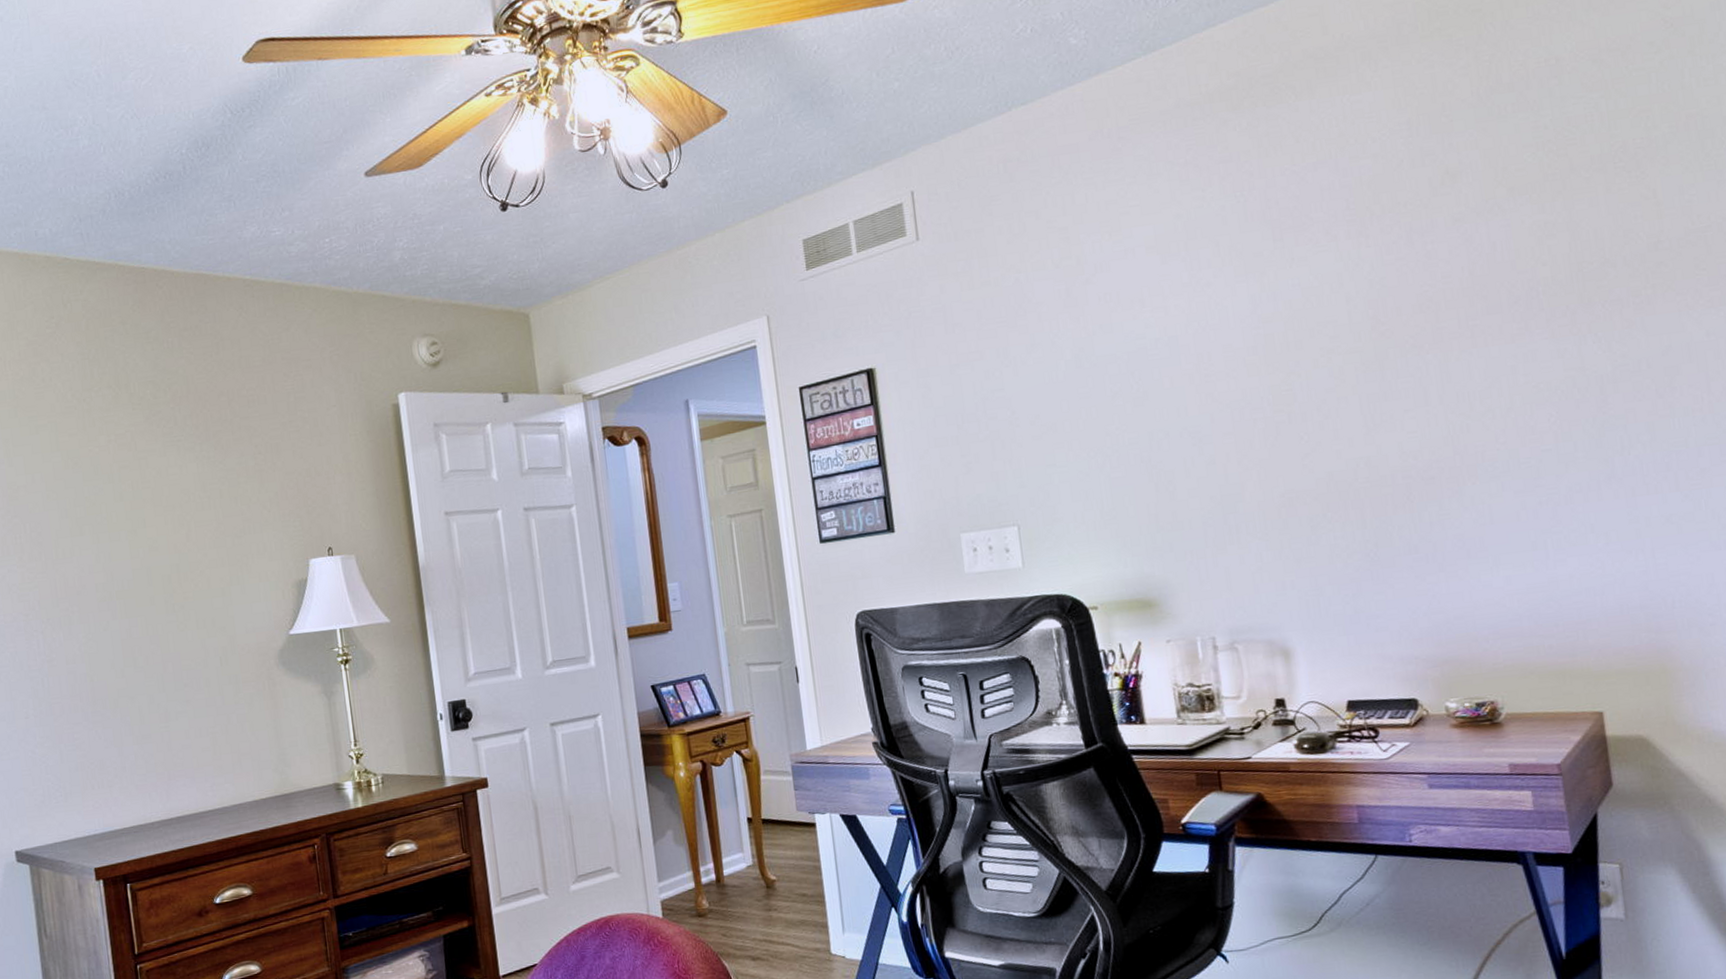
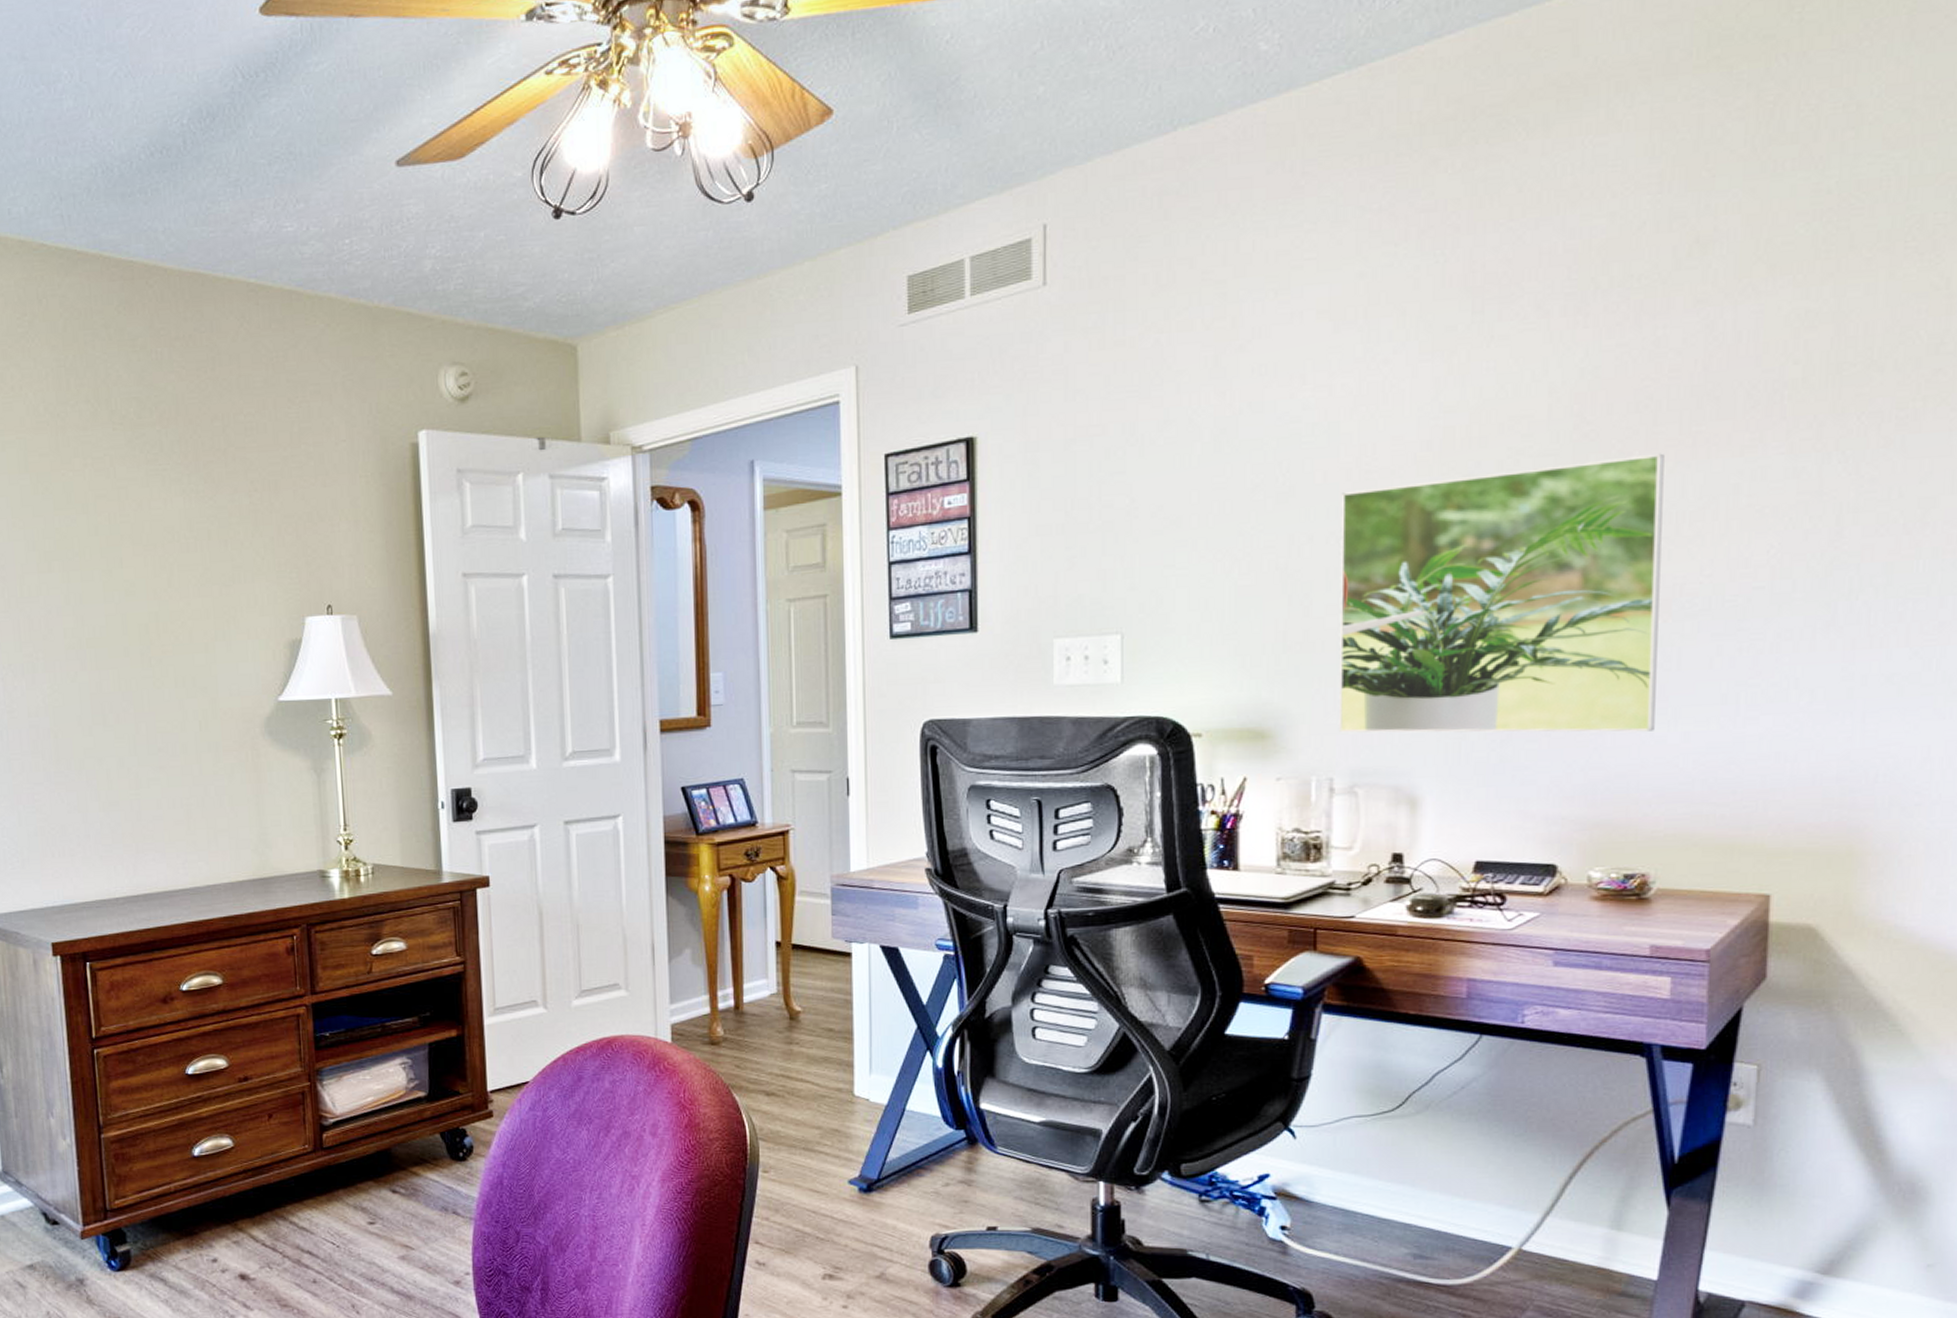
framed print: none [1187,344,1481,598] -> present [1338,453,1665,733]

